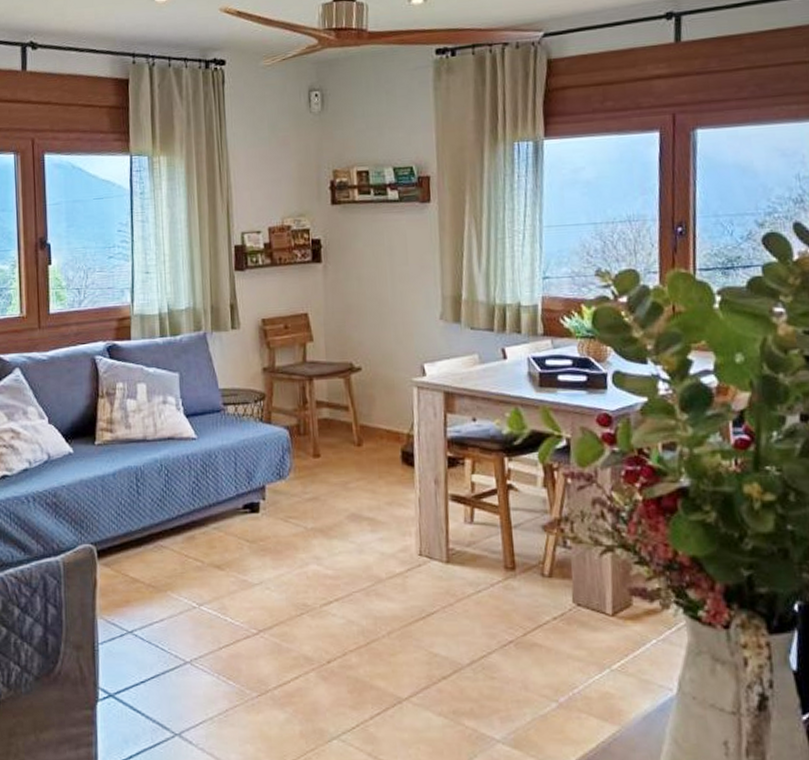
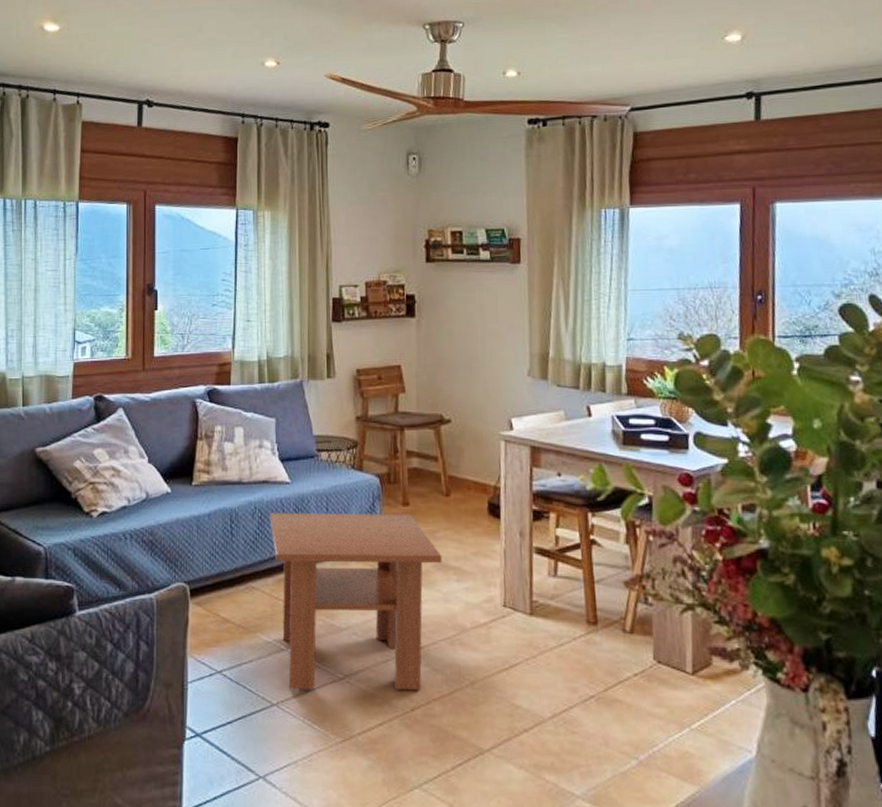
coffee table: none [176,466,356,647] -> present [269,512,442,691]

